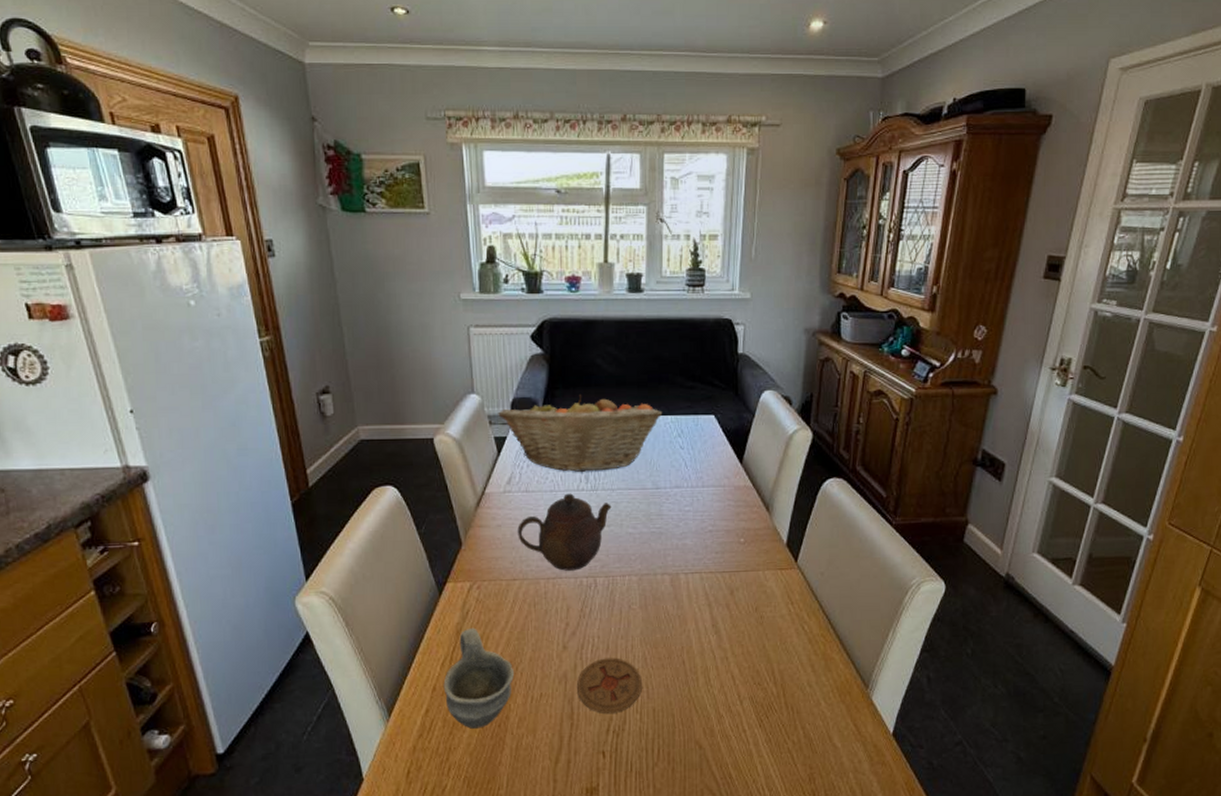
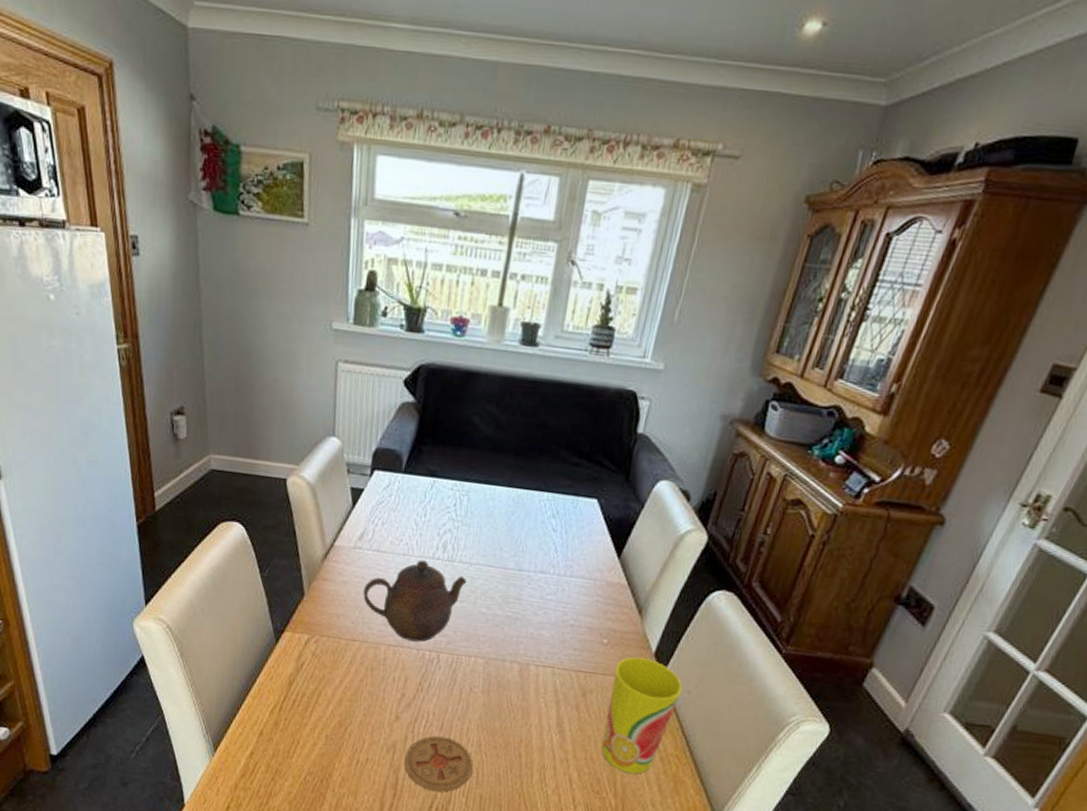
cup: present [443,627,515,729] -> none [270,680,343,780]
fruit basket: present [498,395,663,472] -> none [358,454,539,542]
cup: none [755,550,816,660] -> present [601,657,683,774]

